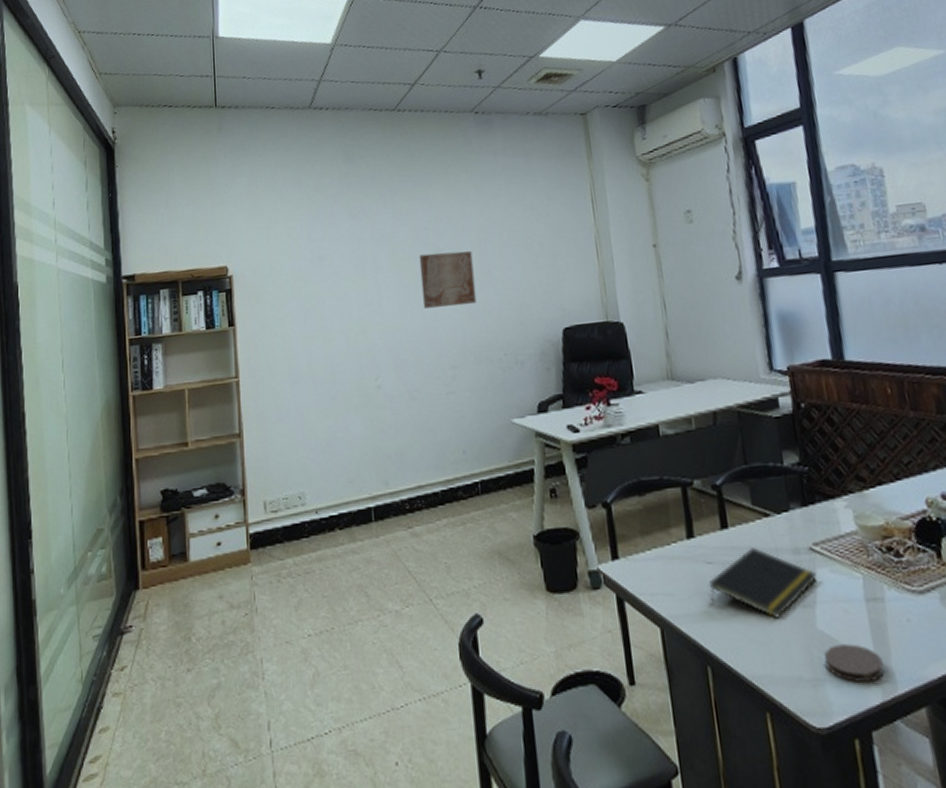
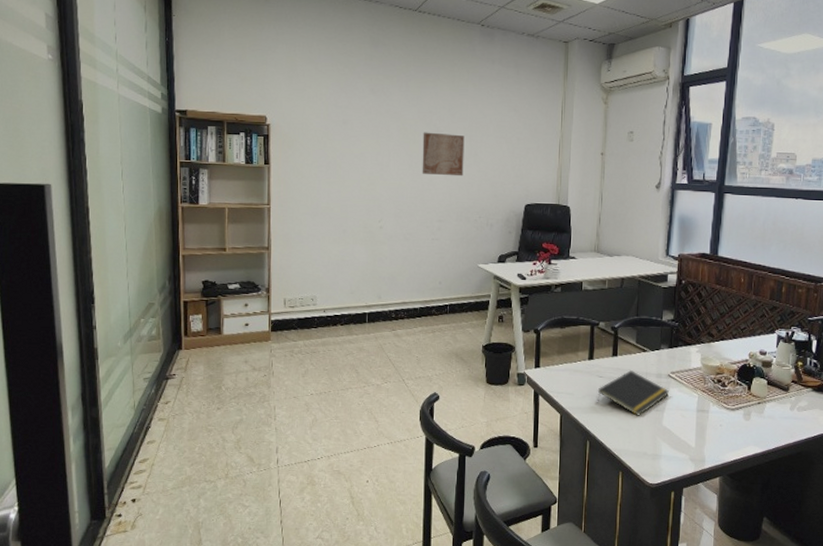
coaster: present [823,644,884,682] -> none [663,436,699,459]

